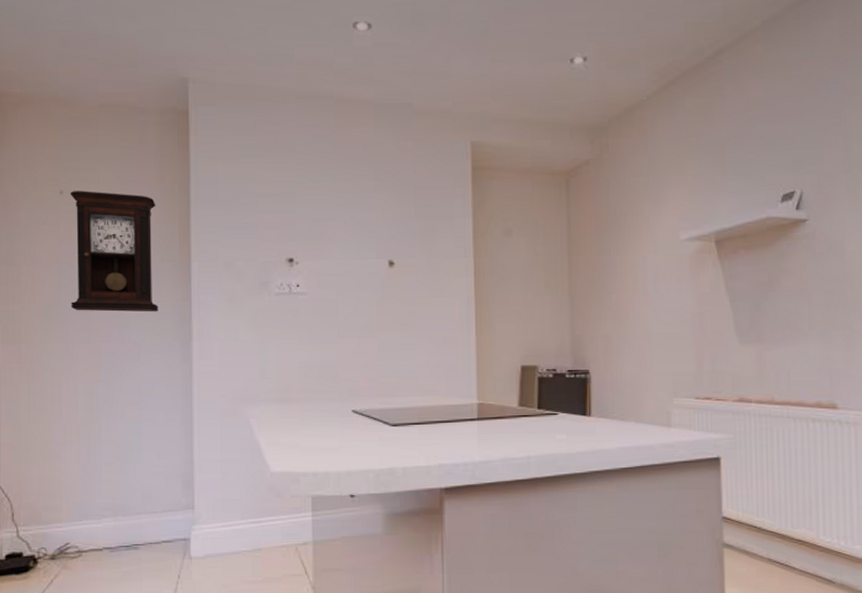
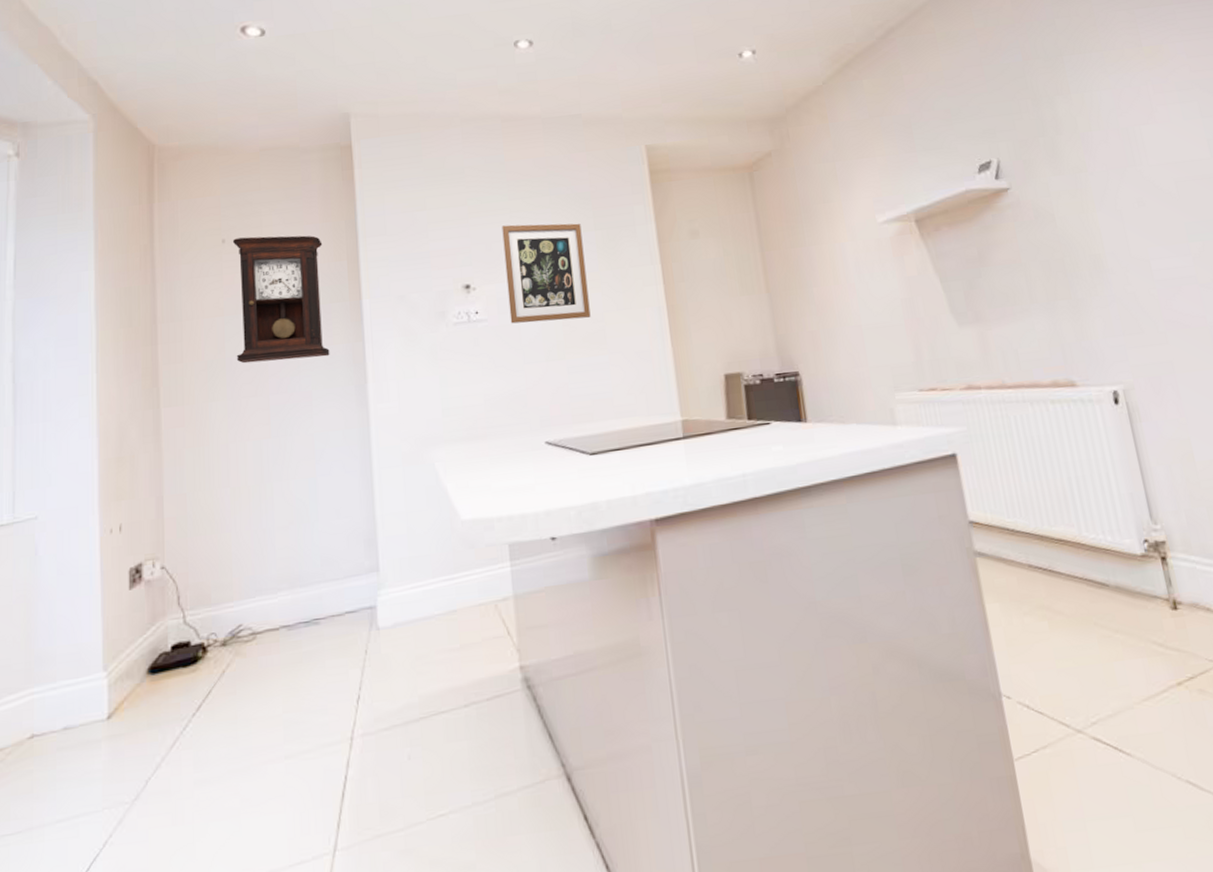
wall art: none [327,205,404,301] -> present [502,223,591,324]

